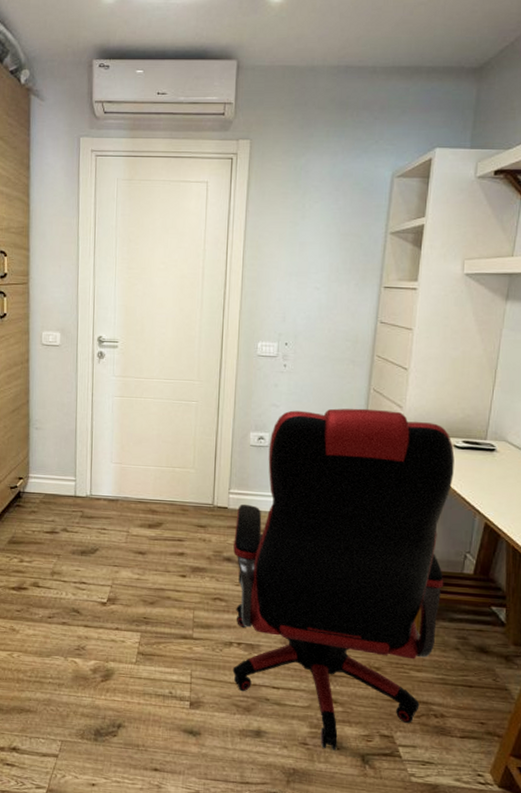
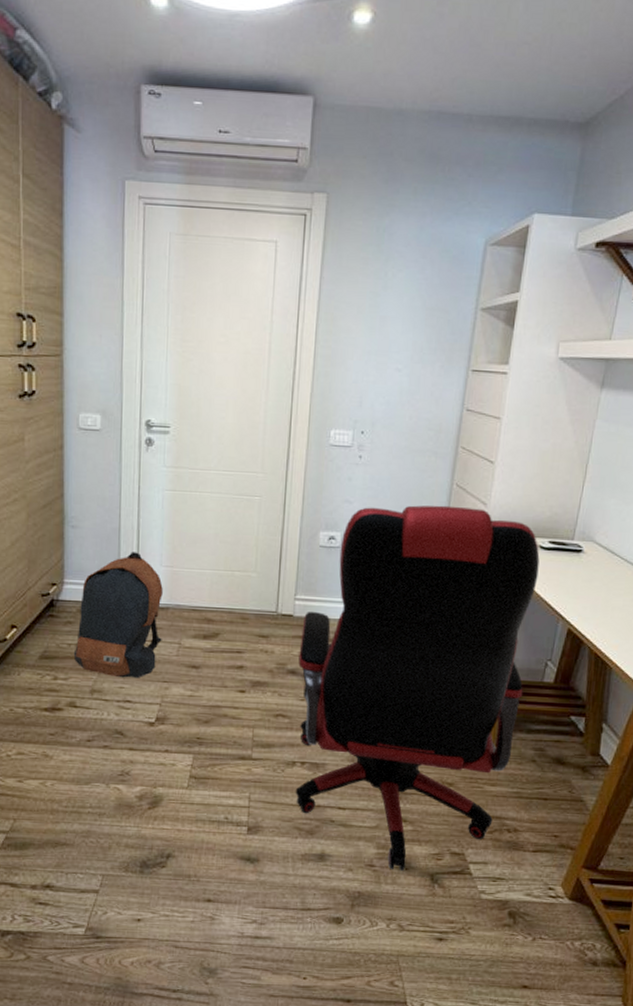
backpack: none [37,450,113,563] -> present [73,552,163,679]

